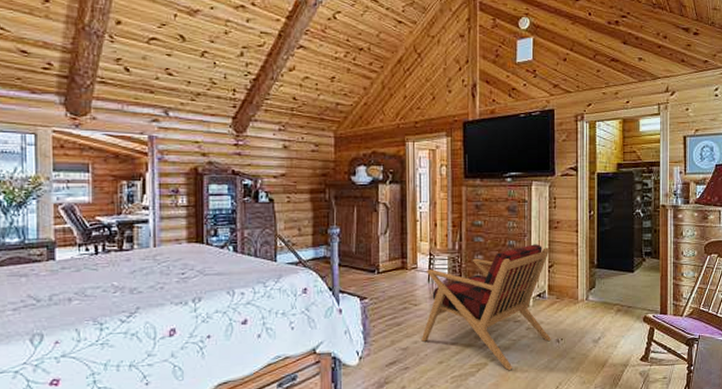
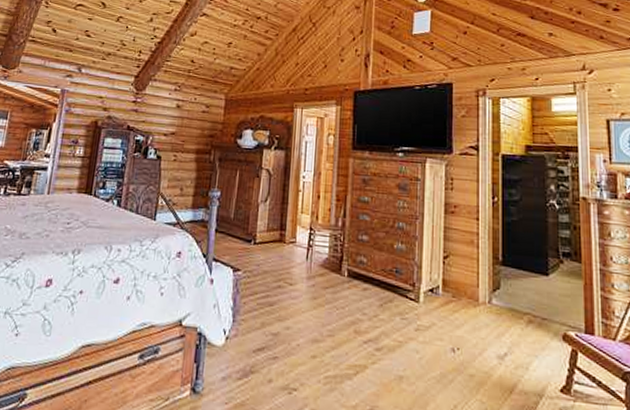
armchair: present [421,244,551,370] -> none [293,229,445,379]

